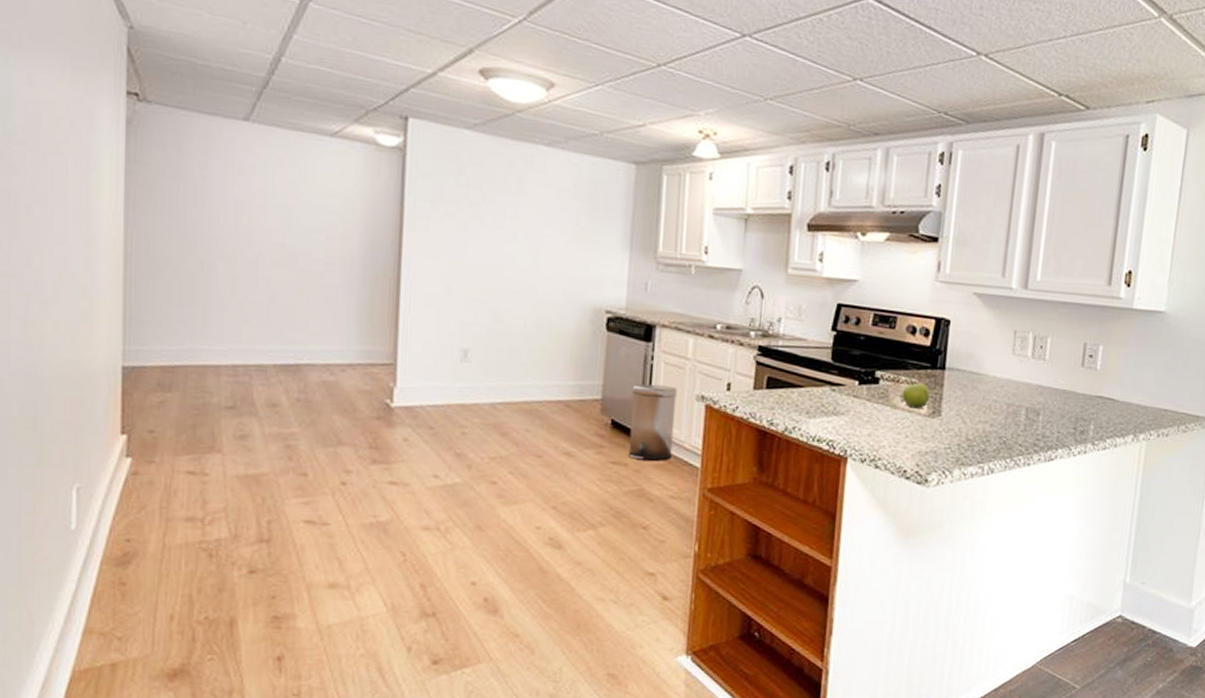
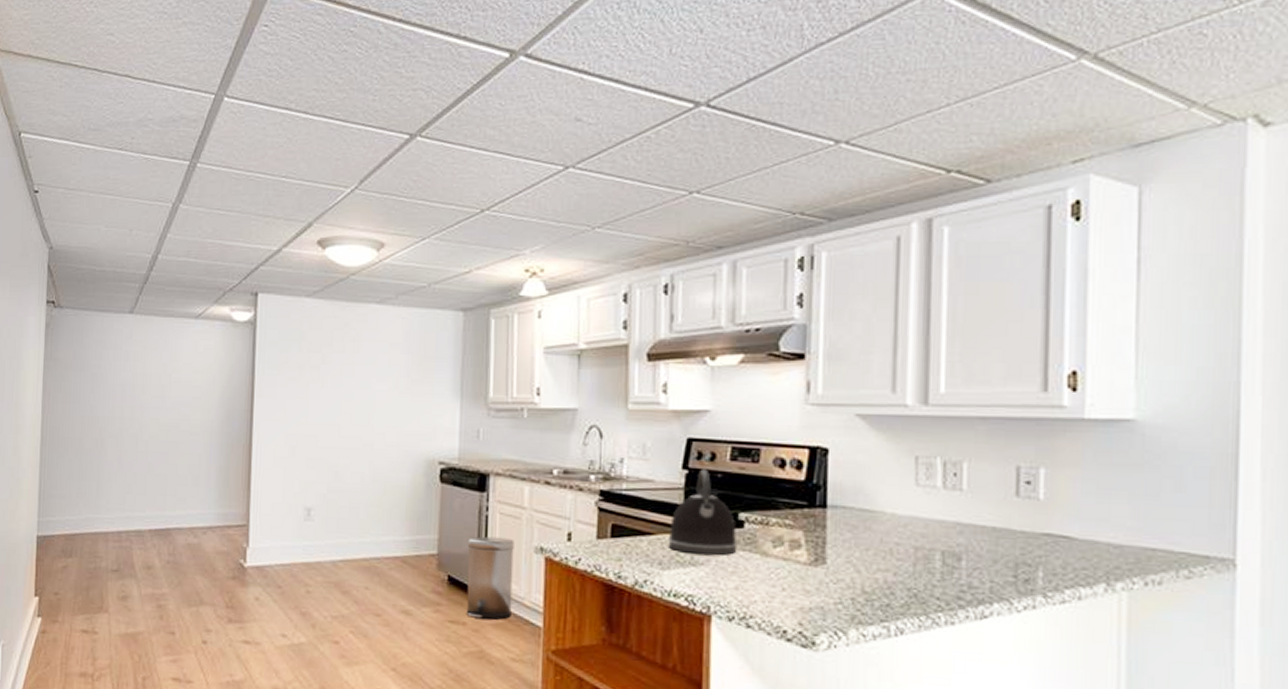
kettle: none [815,331,873,407] -> present [668,469,738,555]
fruit: present [902,382,930,409] -> none [773,524,810,556]

